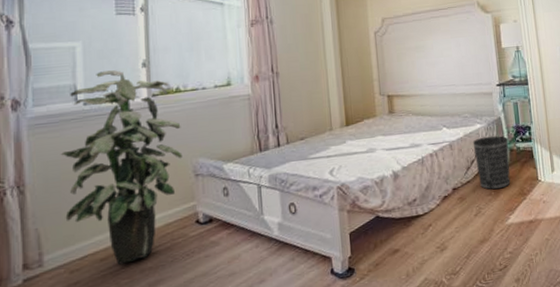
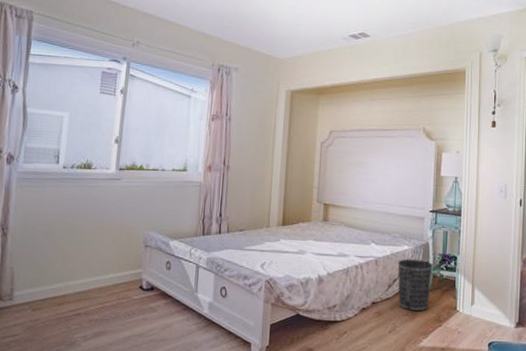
indoor plant: present [60,70,183,265] -> none [35,141,140,312]

